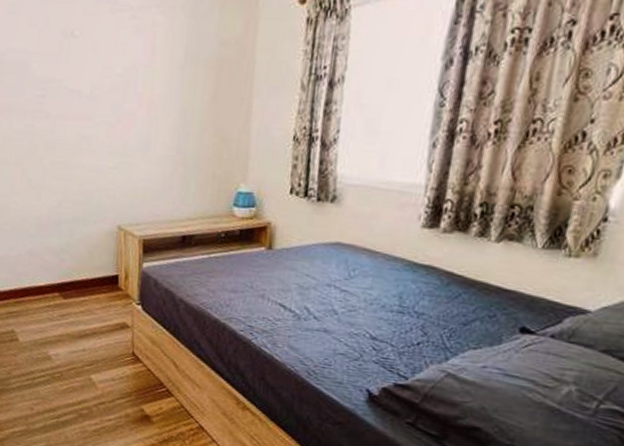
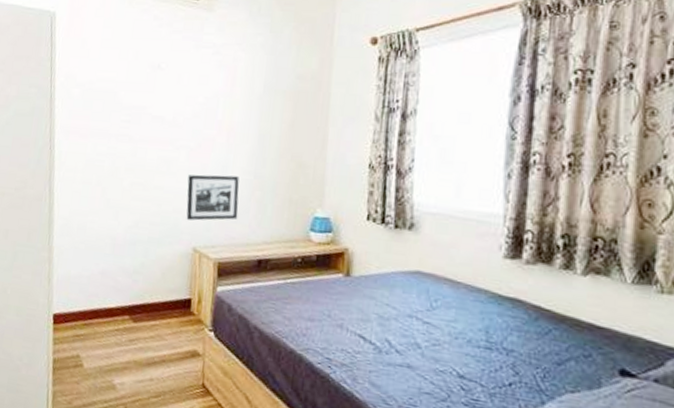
picture frame: none [109,151,162,199] -> present [186,174,239,221]

